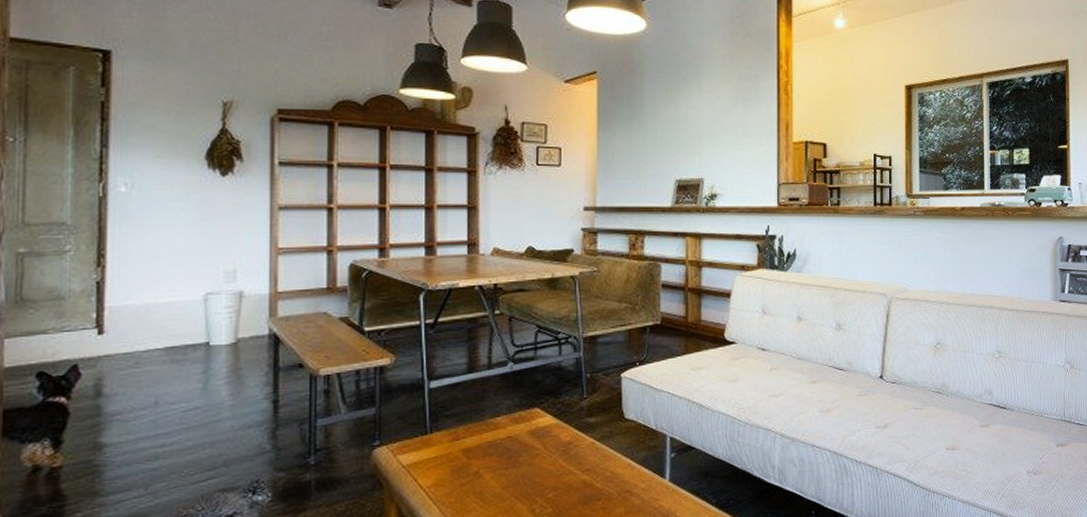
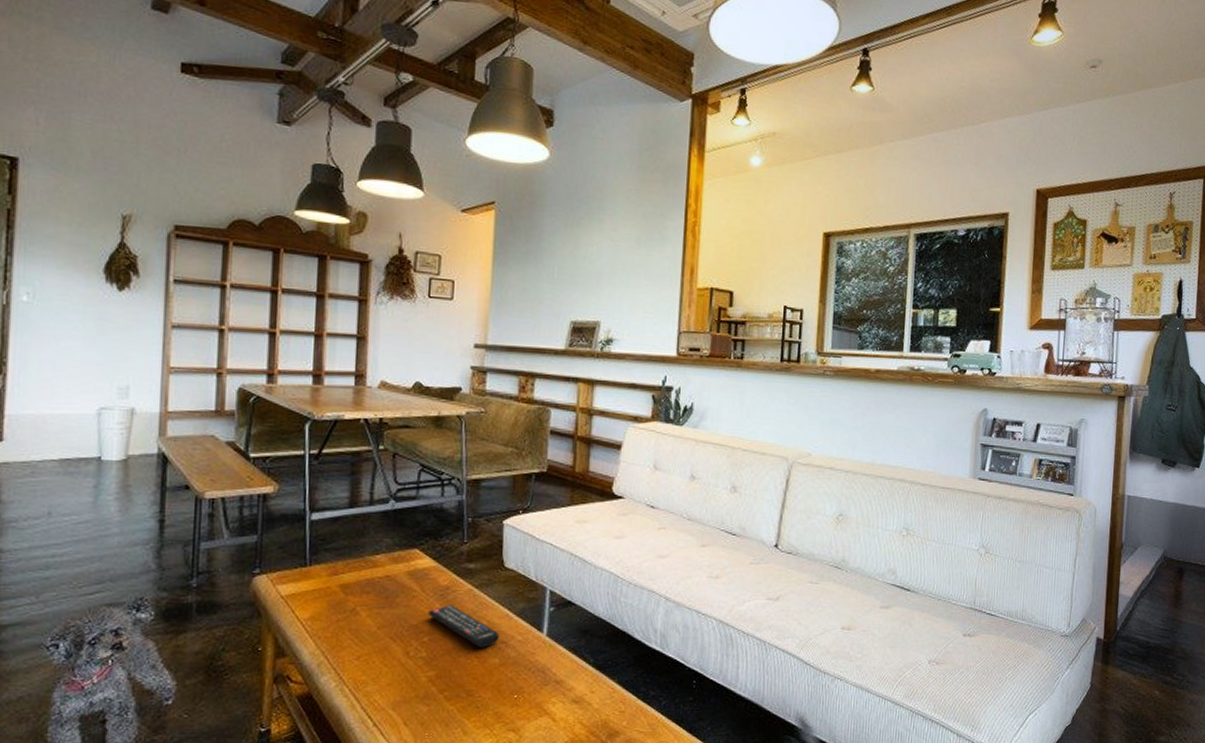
remote control: none [551,459,623,499] -> present [428,605,500,648]

